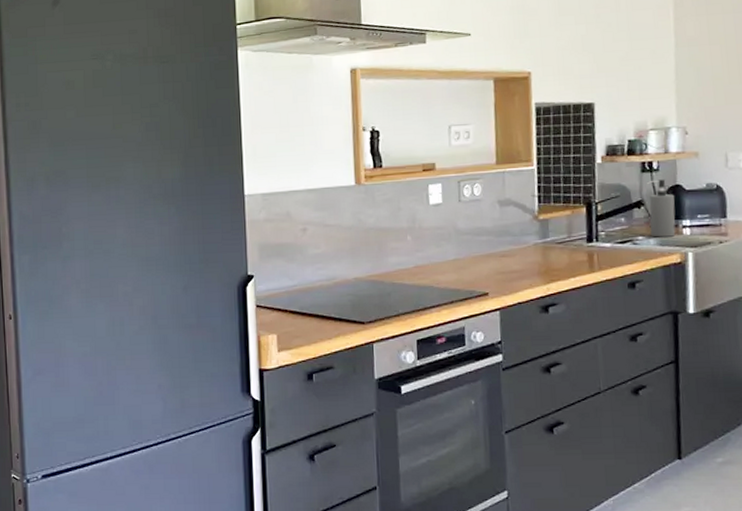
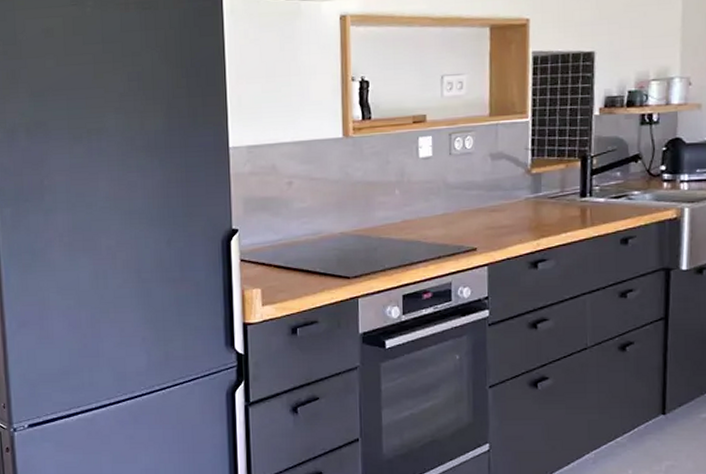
soap dispenser: present [646,179,676,237] -> none [645,132,674,192]

